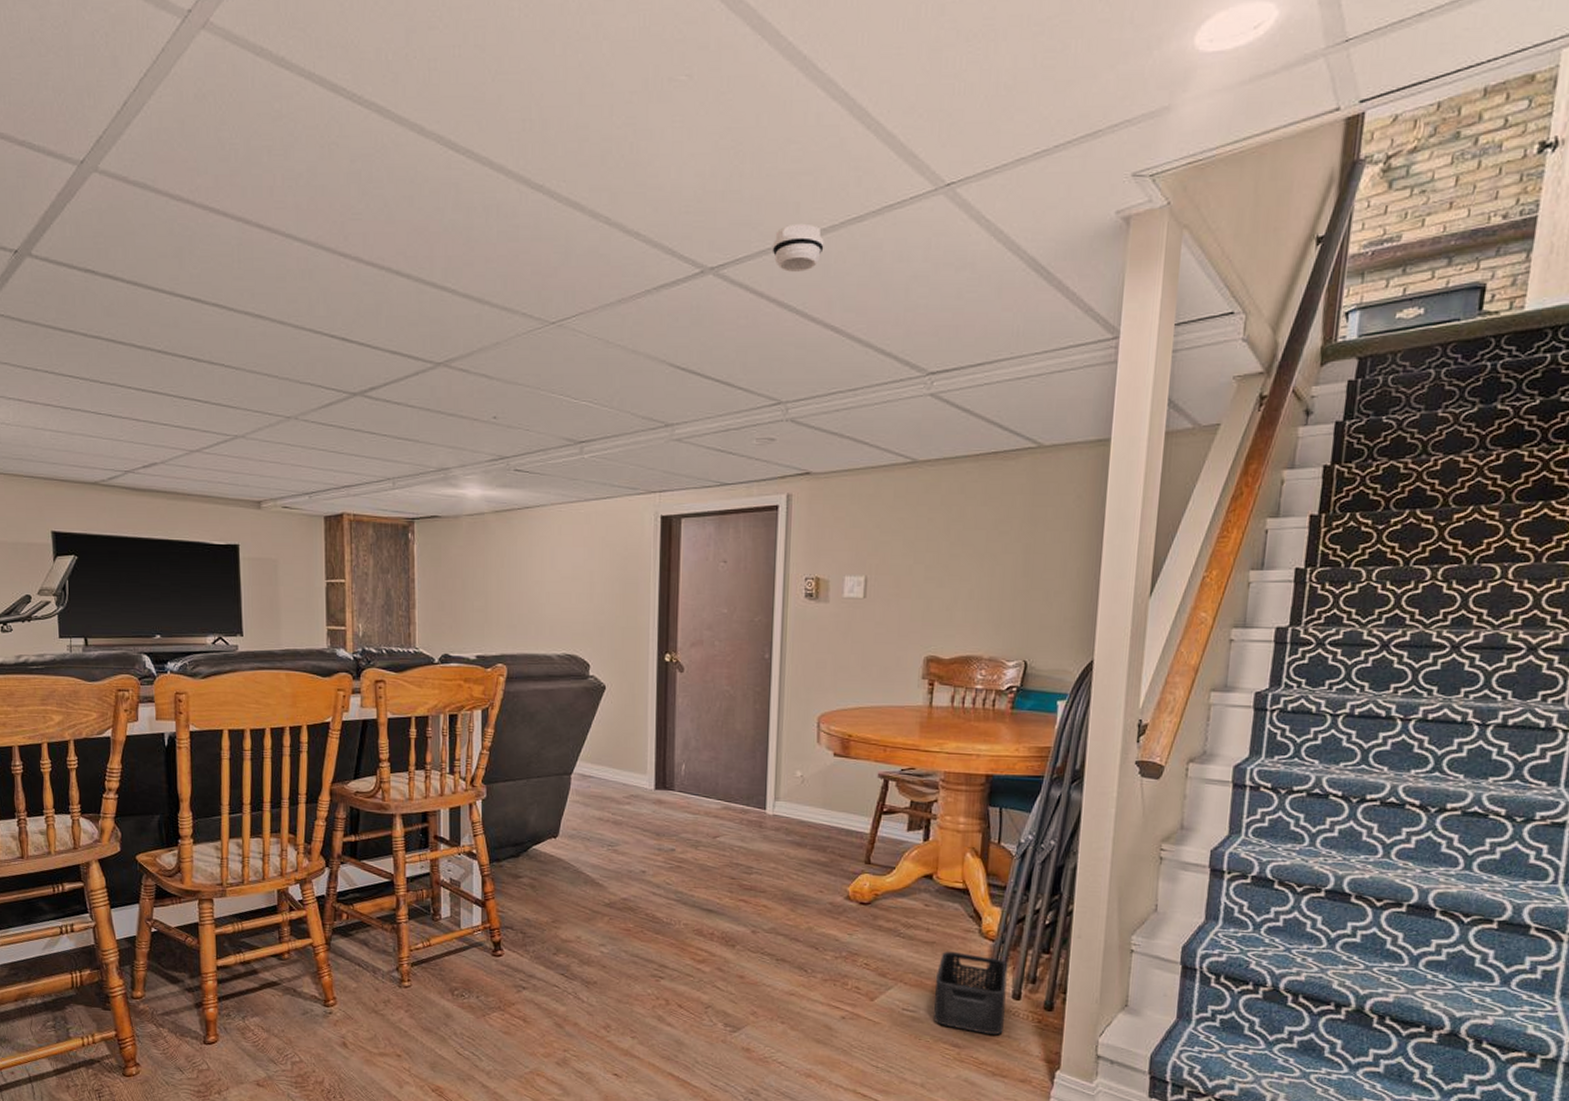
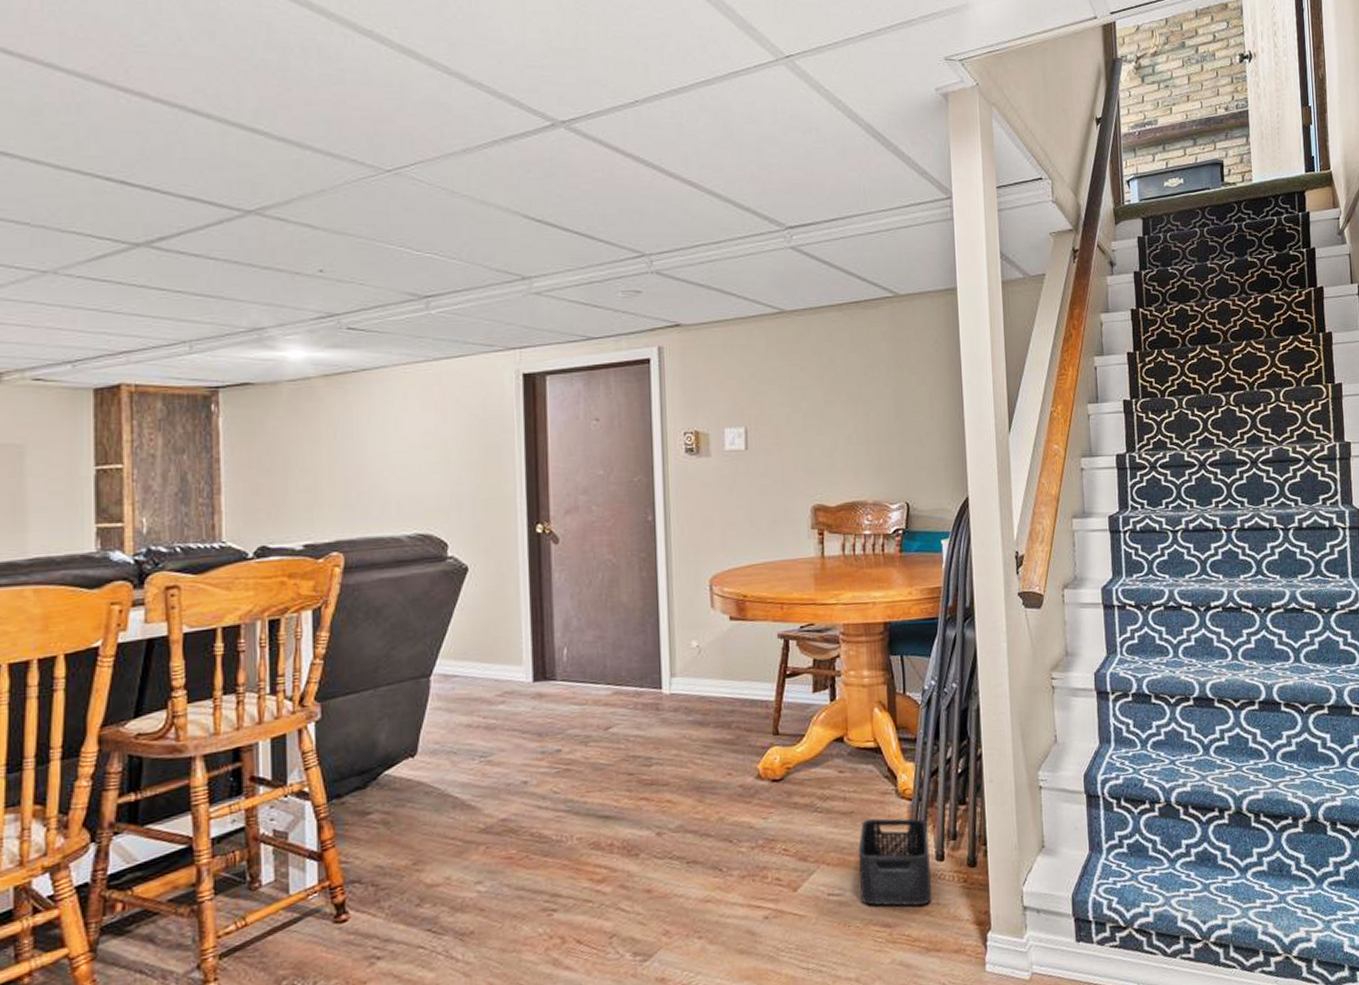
smoke detector: present [772,223,824,272] -> none [623,83,676,129]

